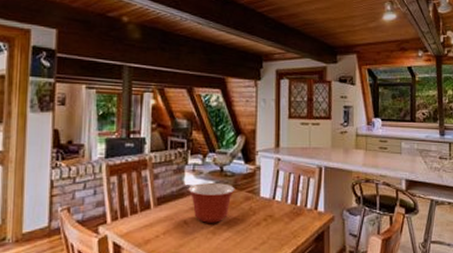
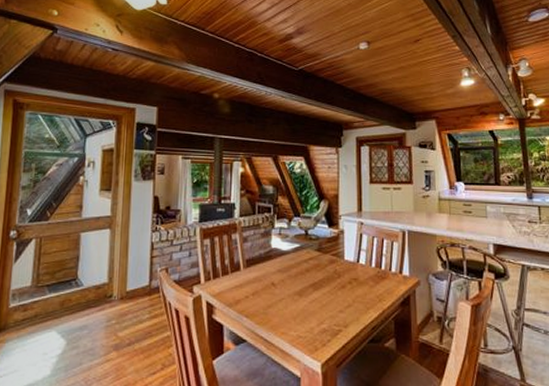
mixing bowl: present [188,183,235,223] -> none [275,246,320,285]

